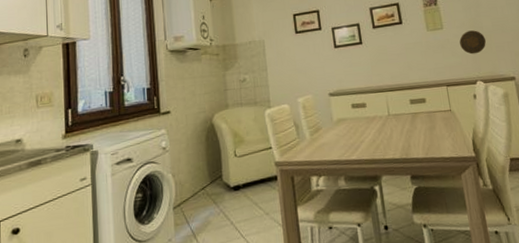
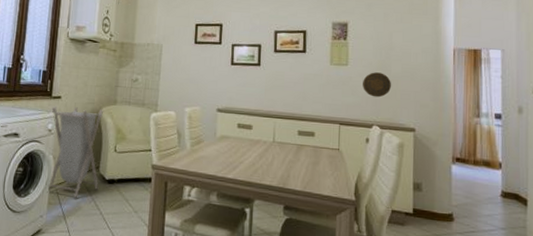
laundry hamper: none [163,116,225,214] -> present [47,107,103,199]

